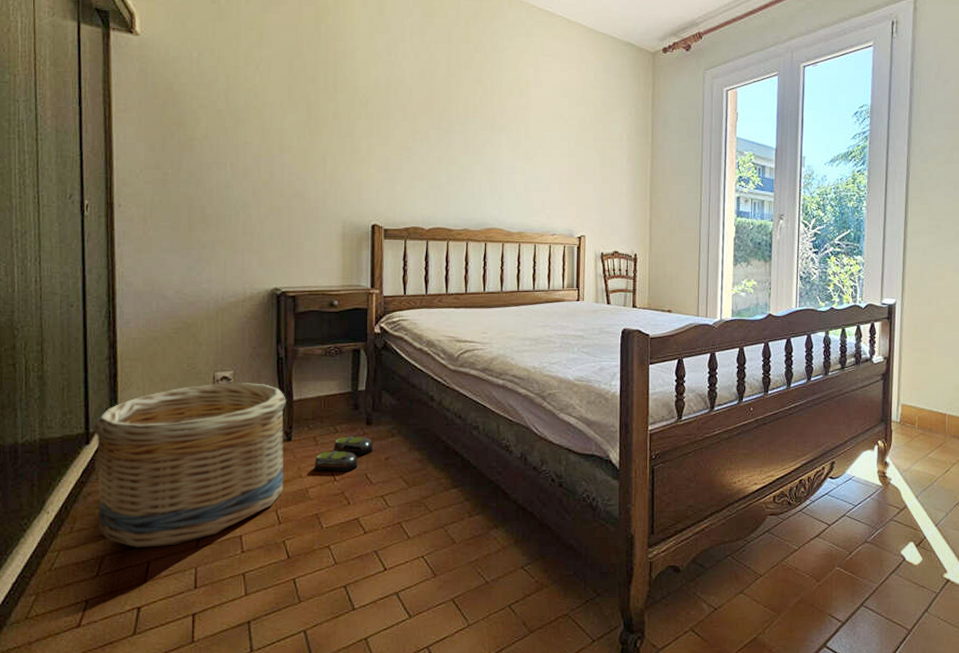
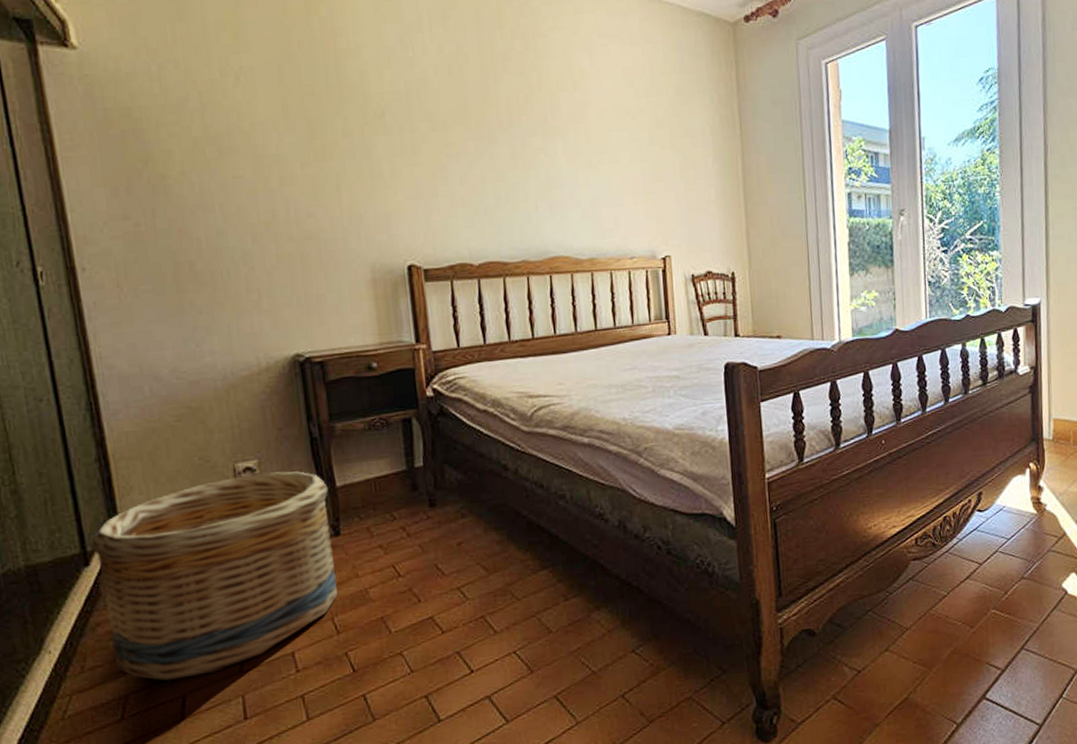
slippers: present [314,435,374,472] -> none [372,521,442,567]

